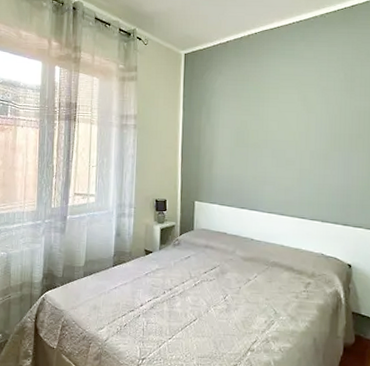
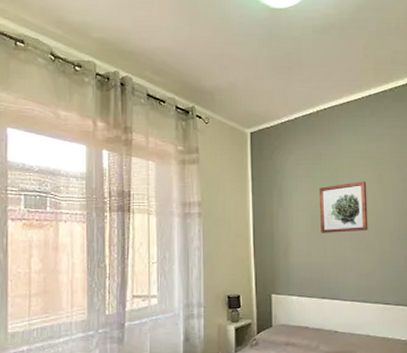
wall art: none [244,102,291,150] -> present [318,181,368,233]

